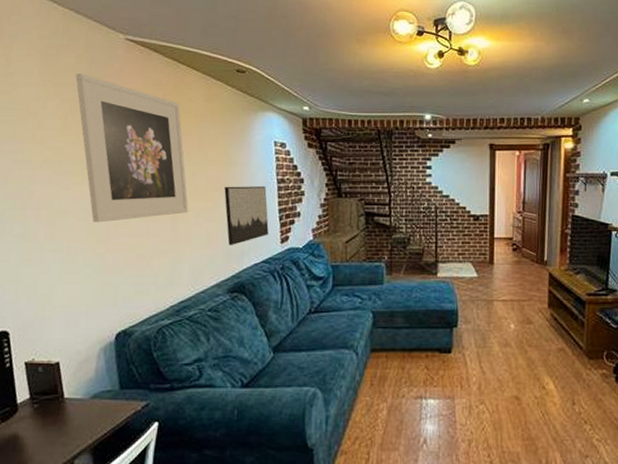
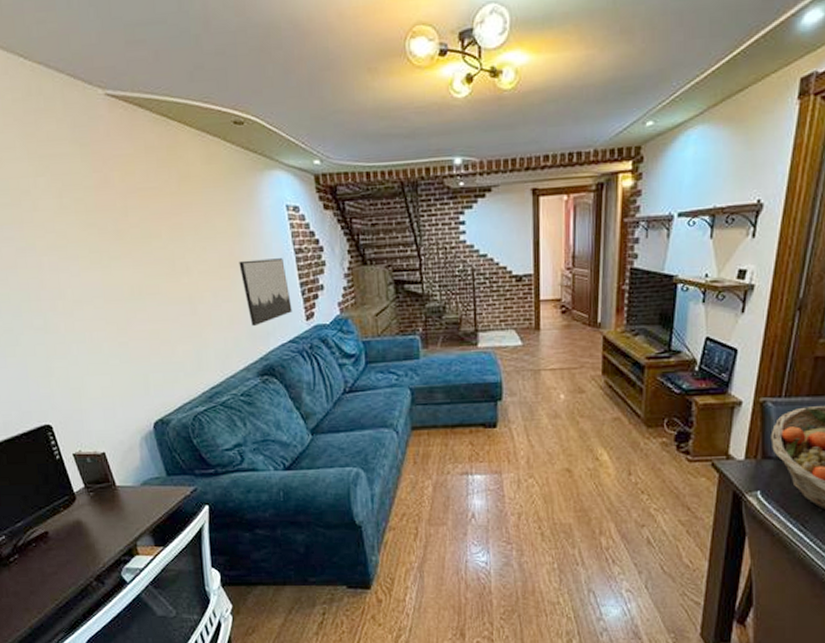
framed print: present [75,73,189,223] -> none [60,140,206,310]

